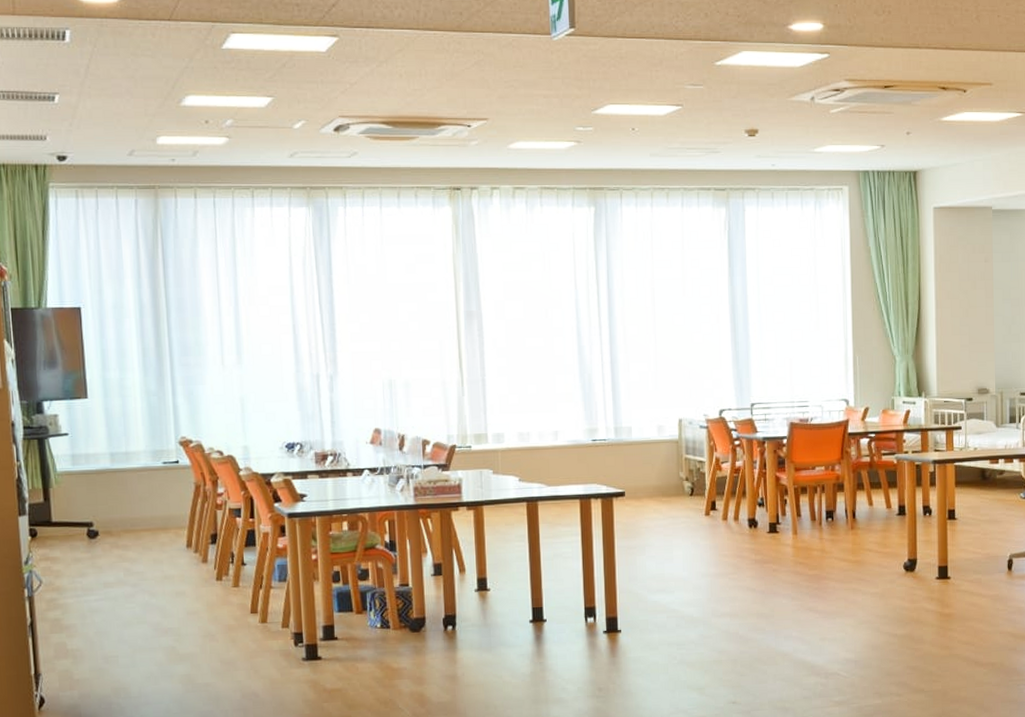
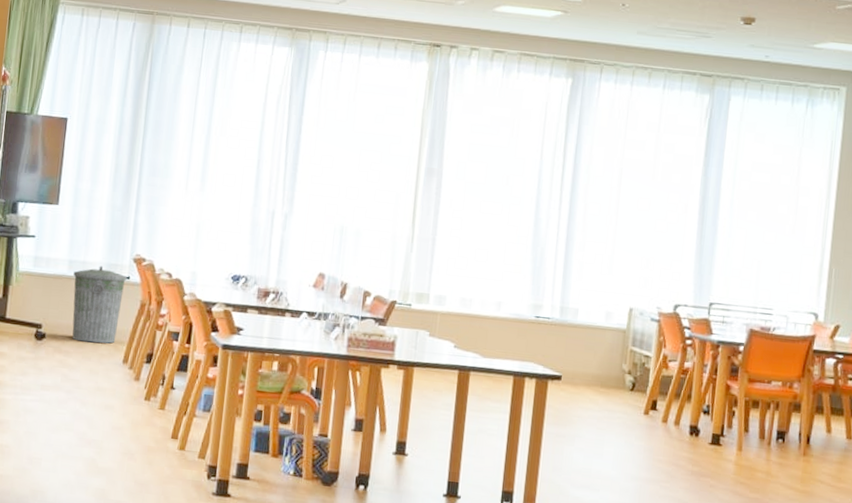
trash can: none [117,454,176,533] -> present [72,266,127,344]

